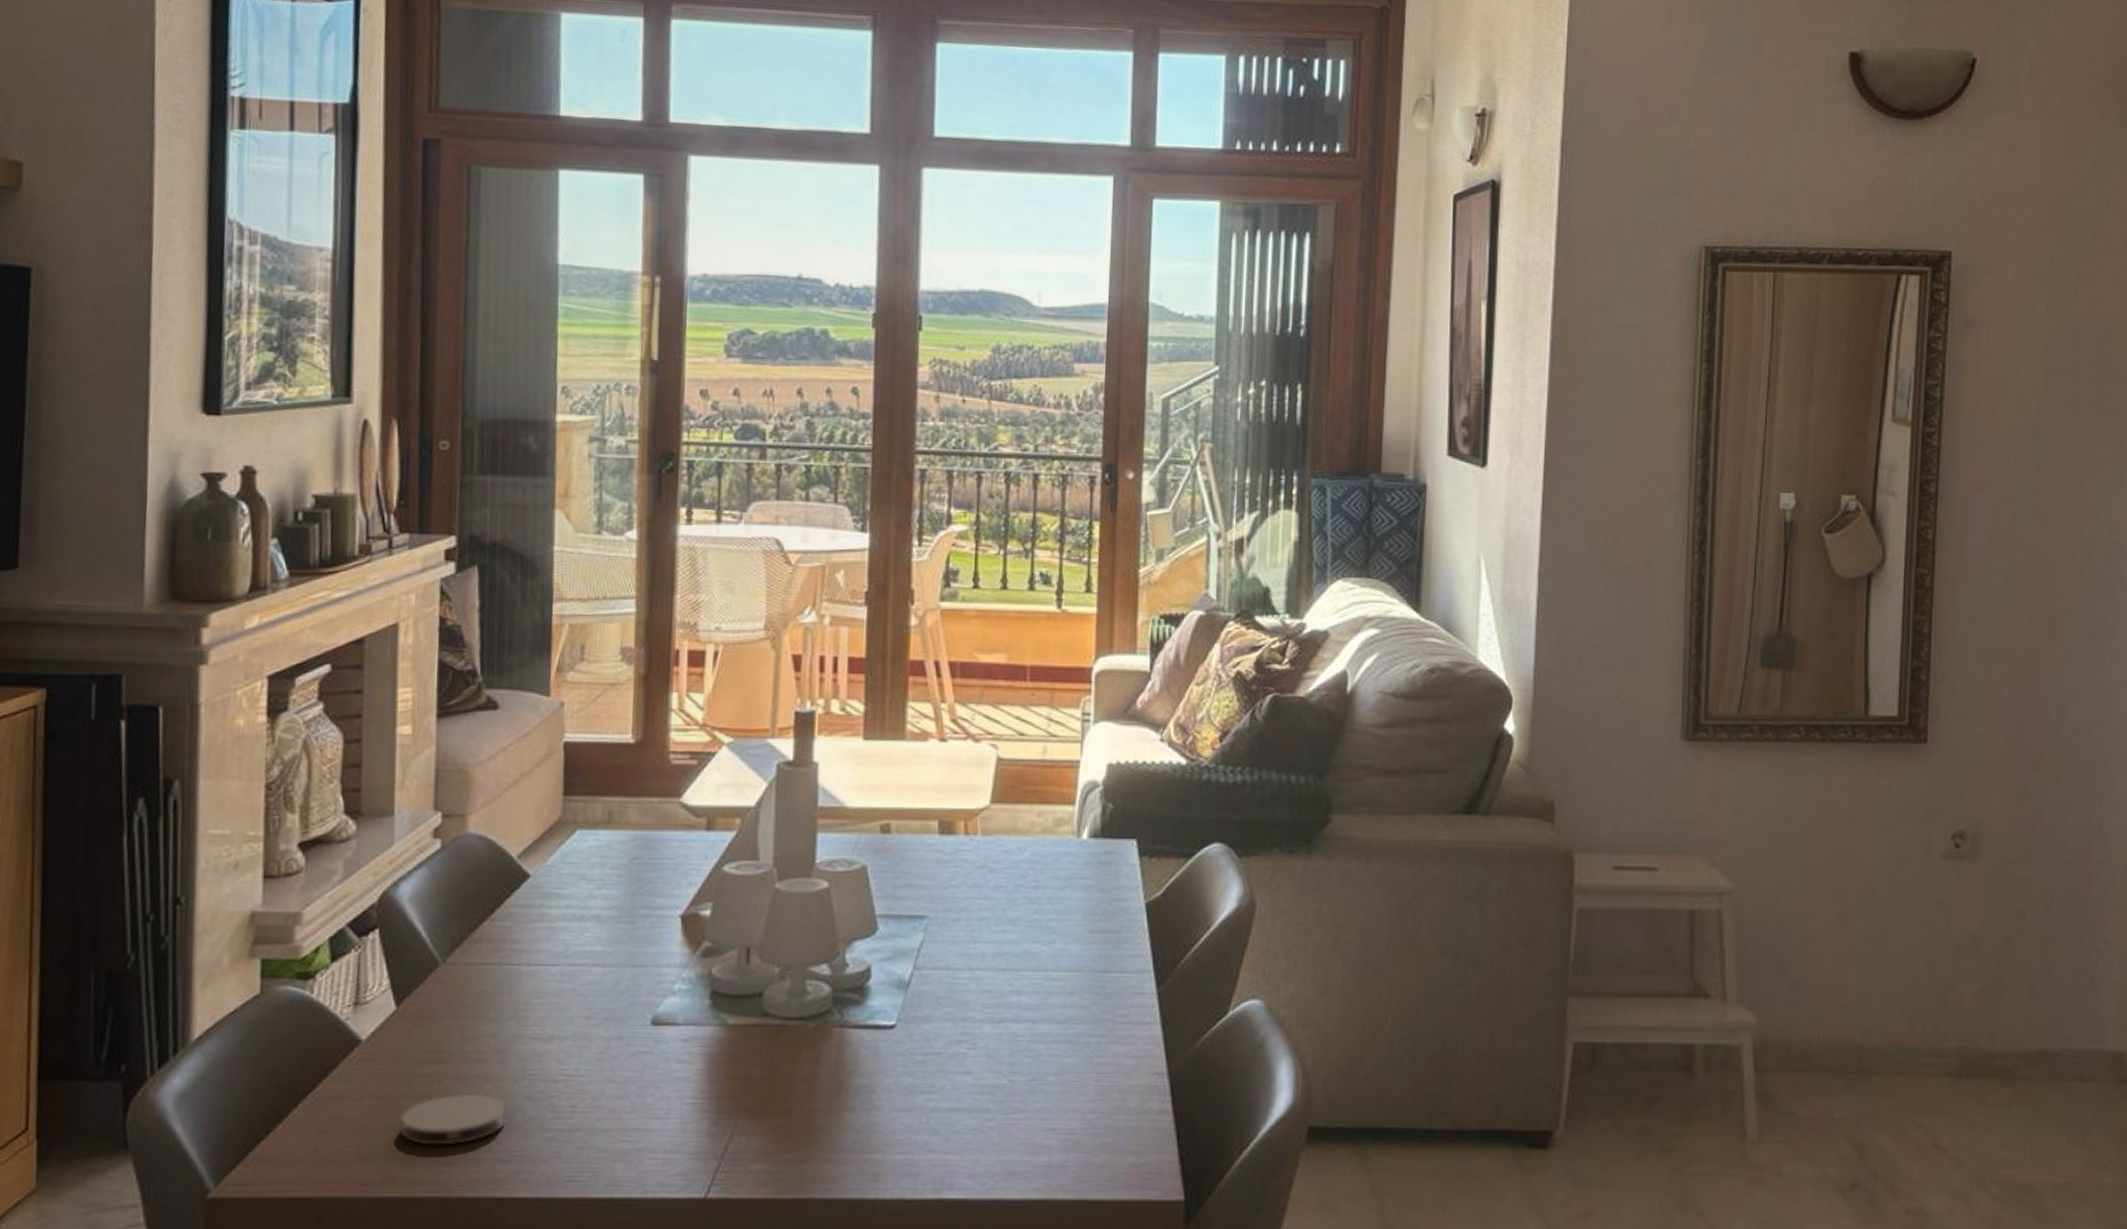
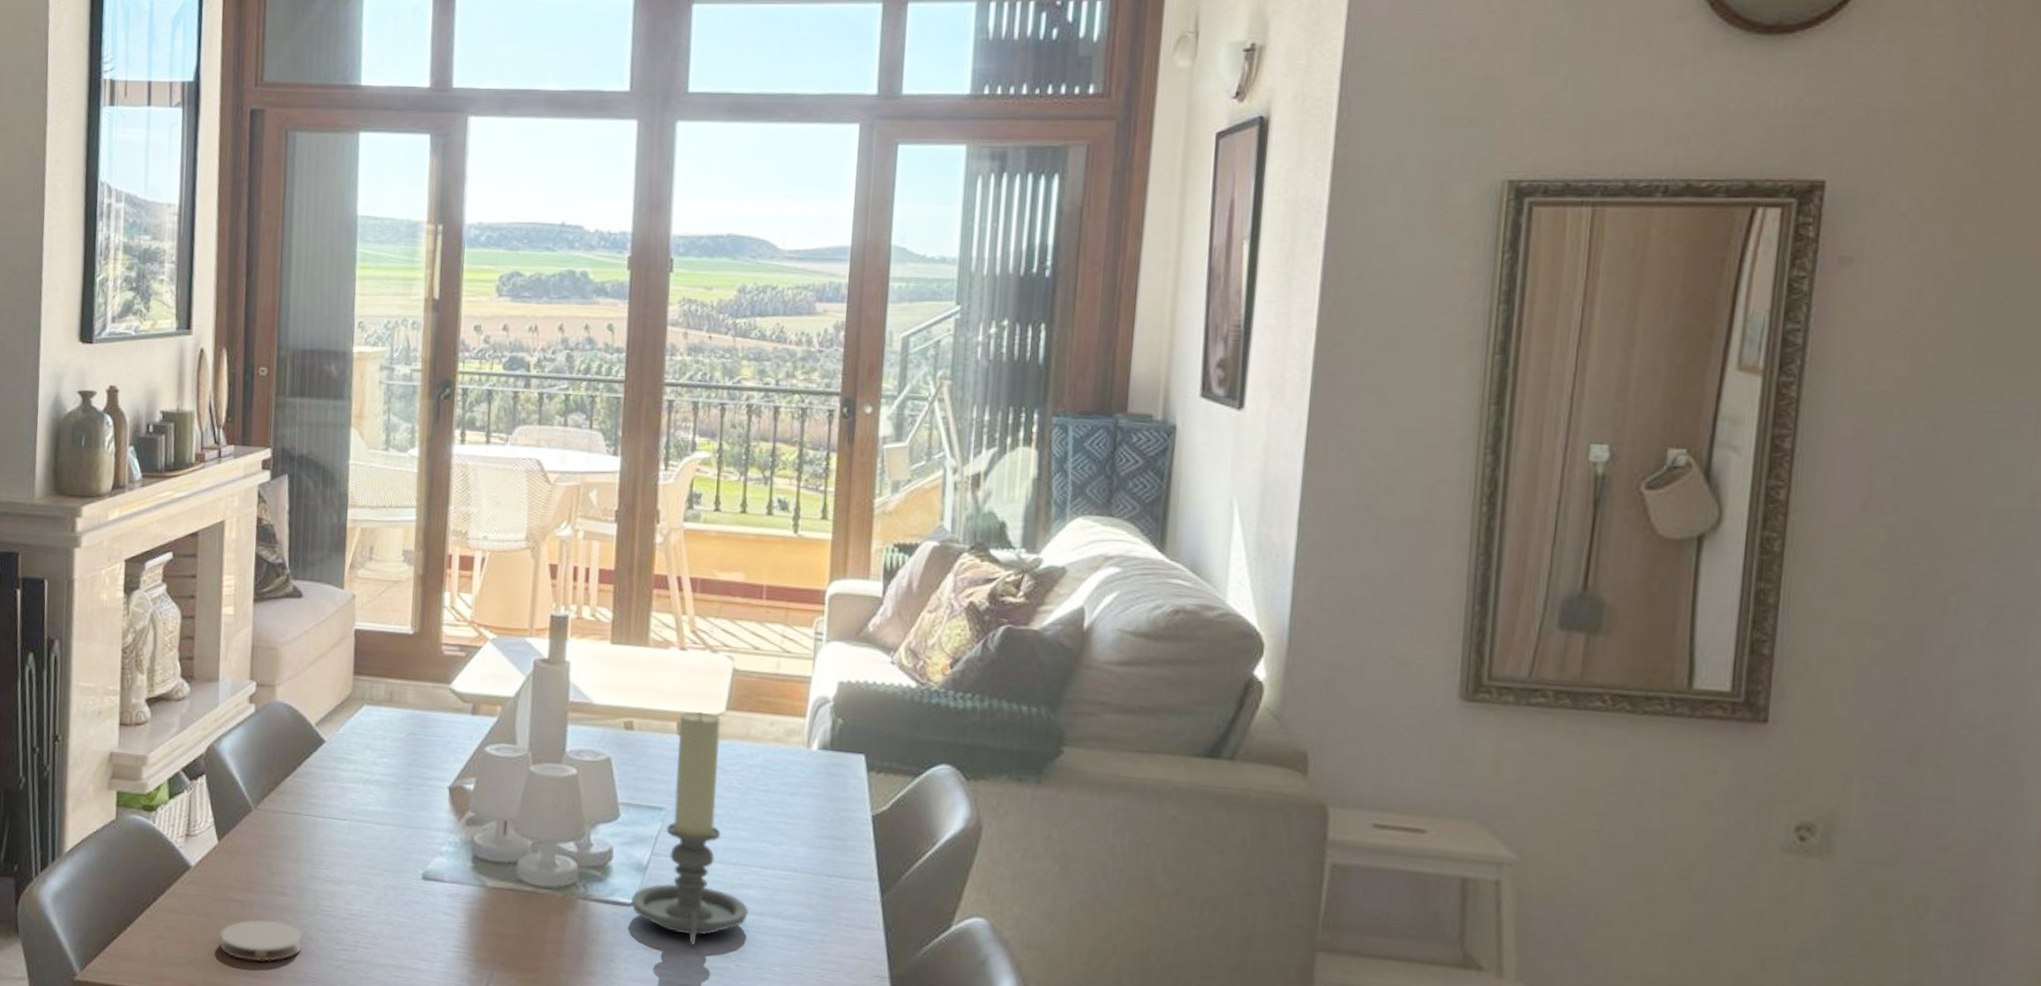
candle holder: none [893,807,1020,1064] -> present [631,711,748,946]

